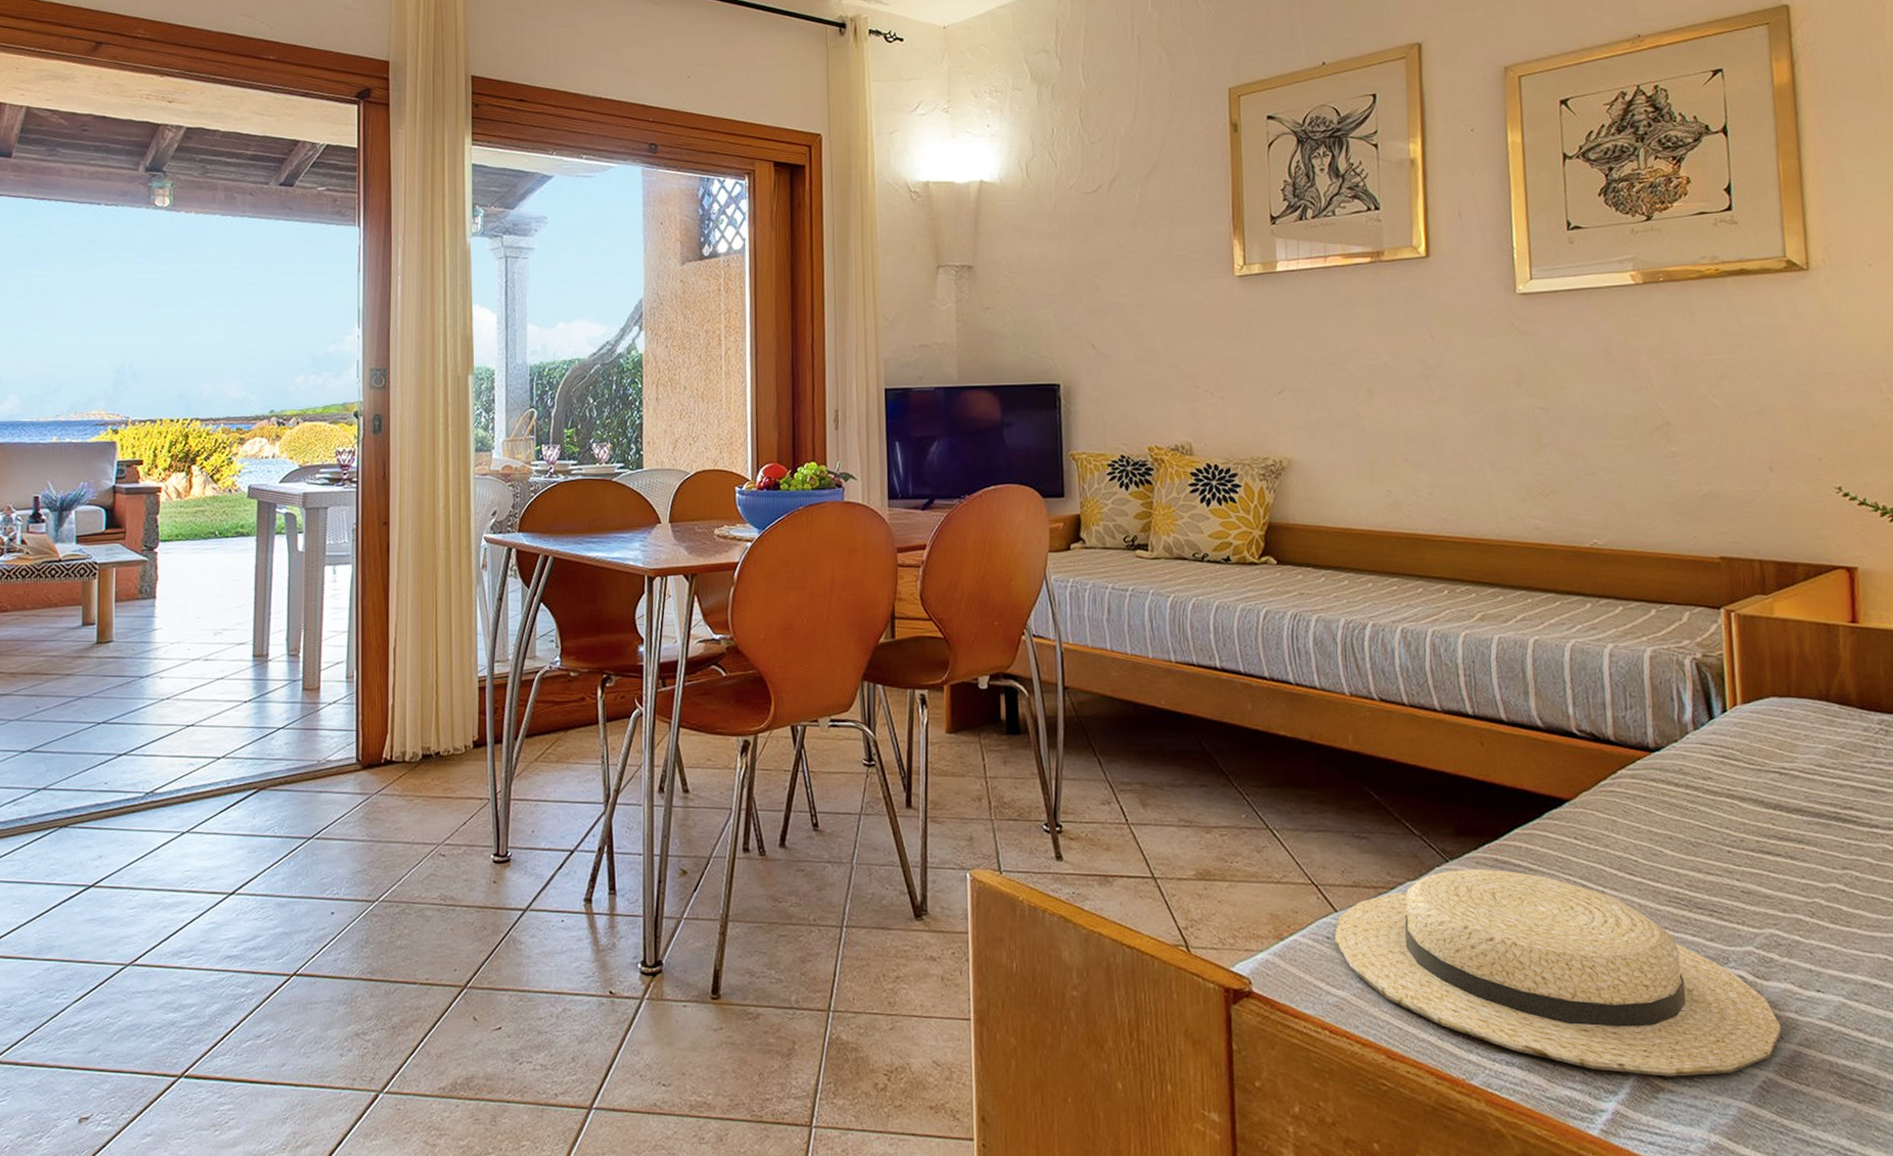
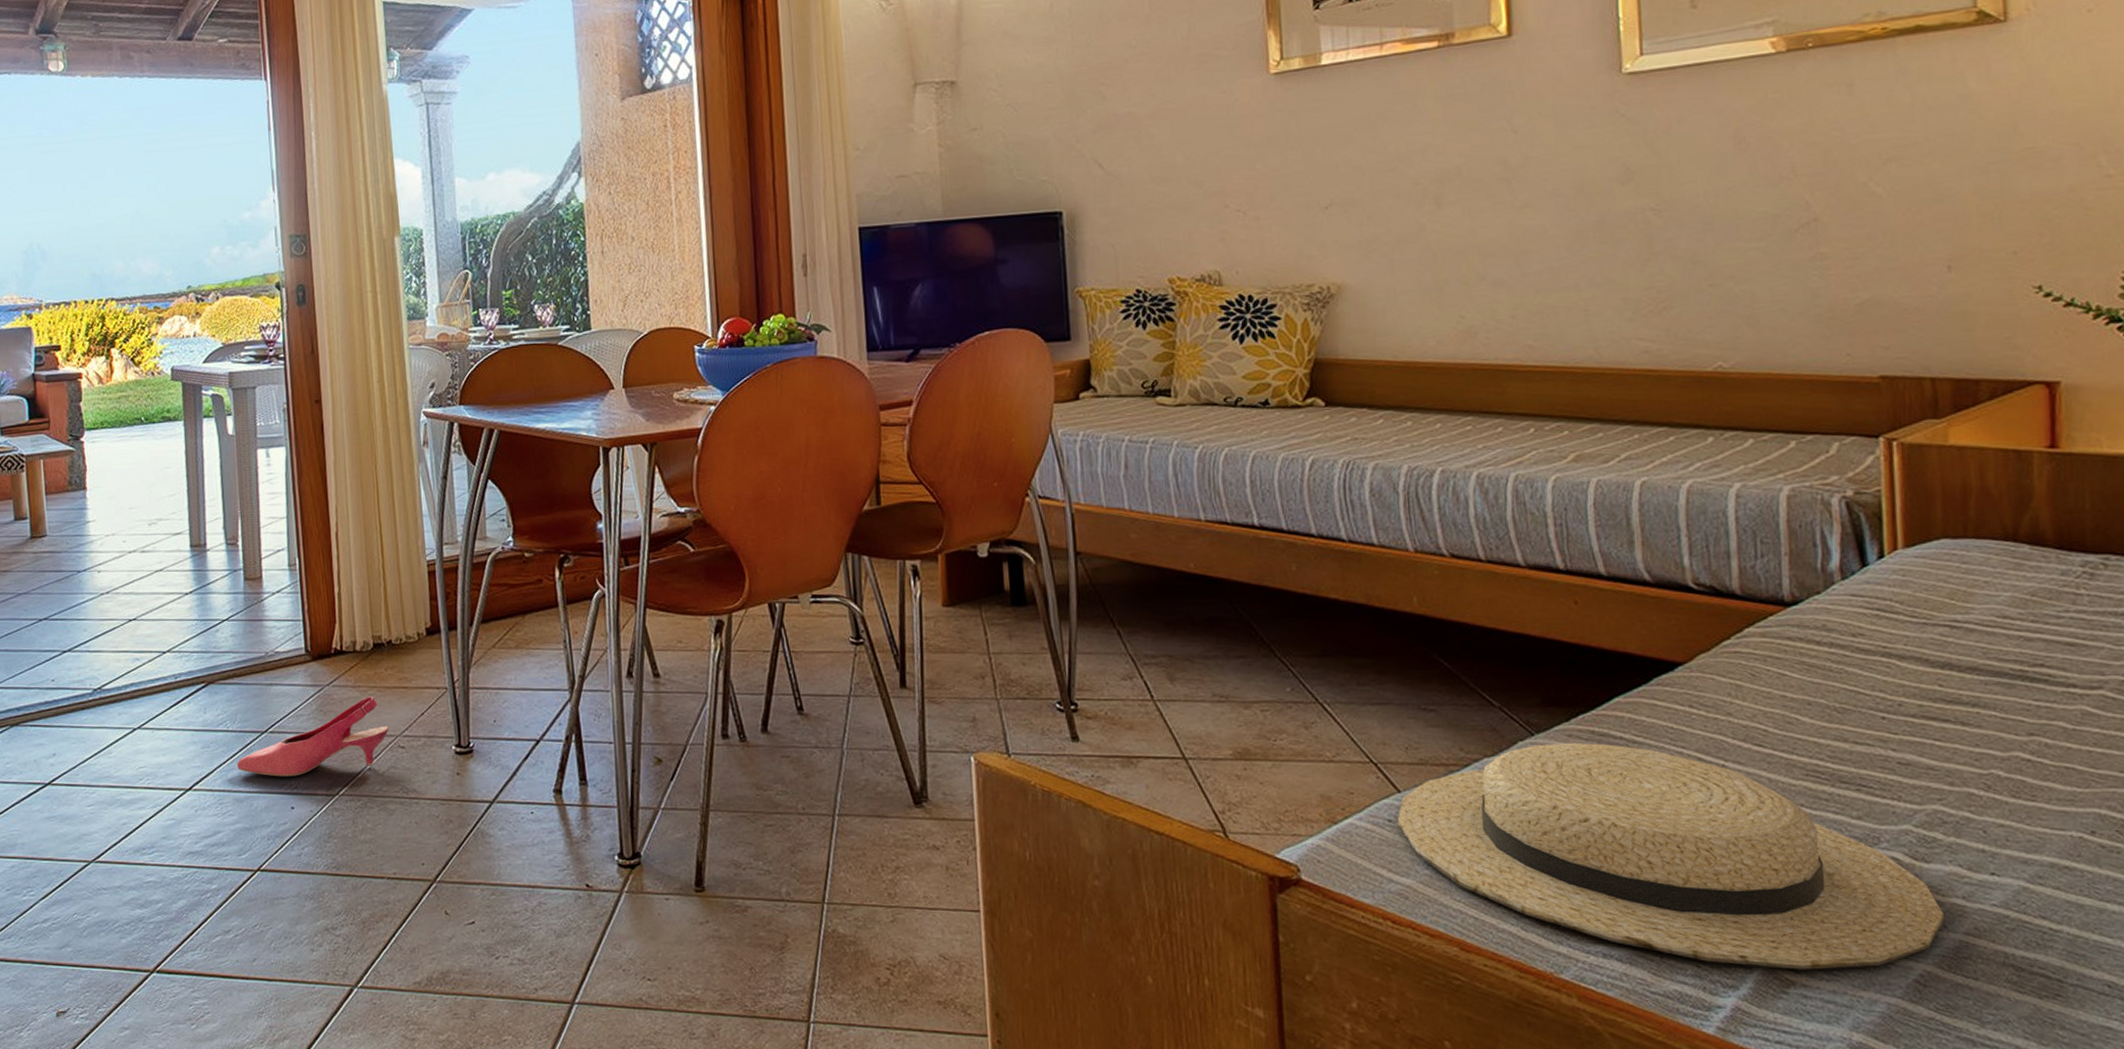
shoe: none [282,806,432,883] -> present [237,696,390,777]

